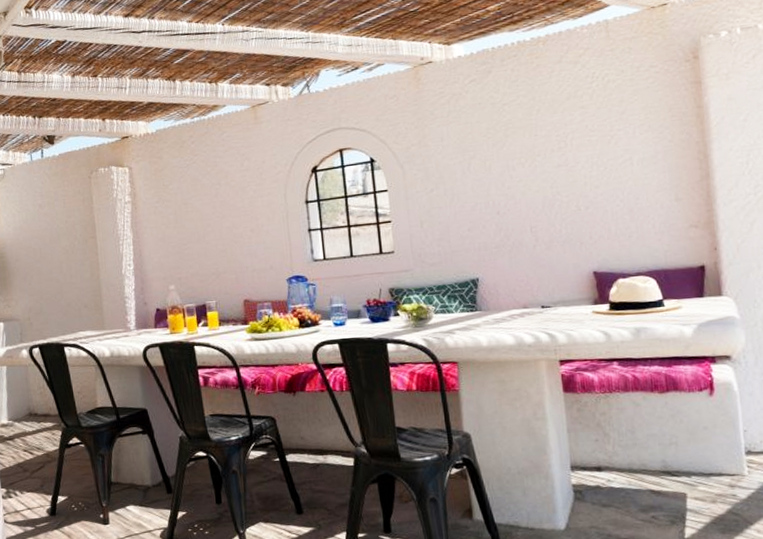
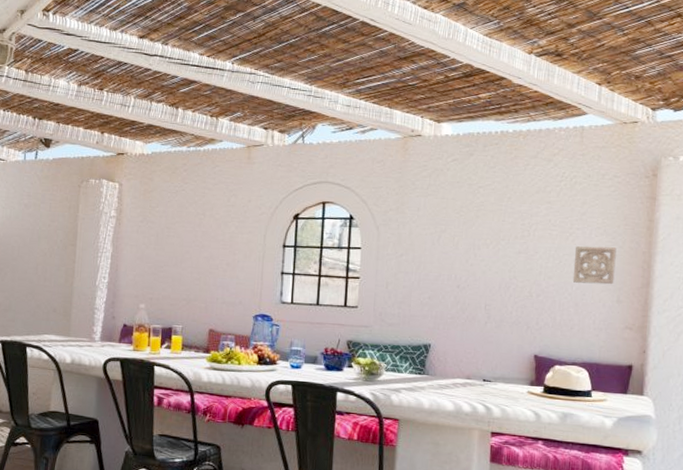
wall ornament: none [619,142,669,188] -> present [572,245,617,285]

